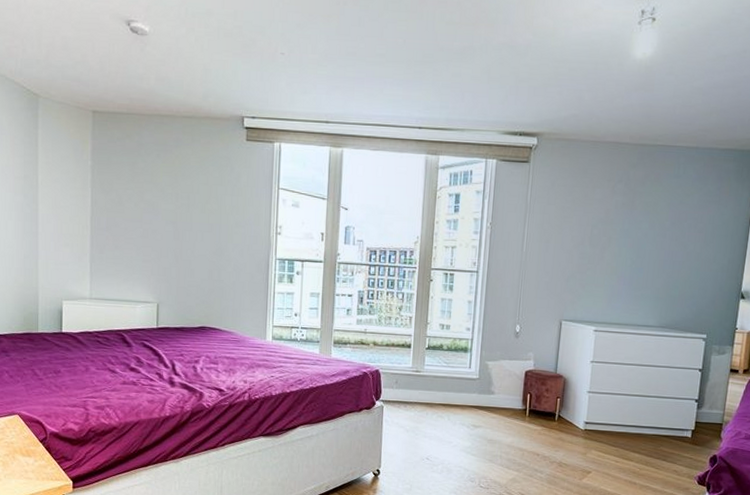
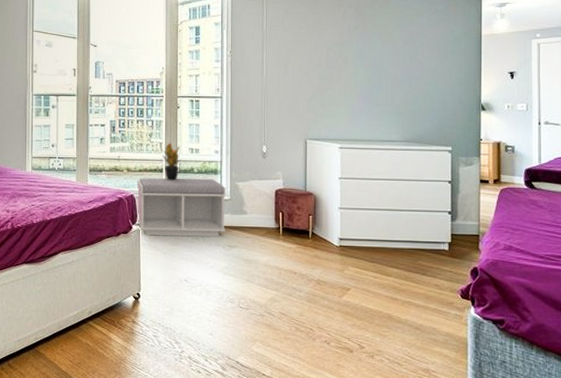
bench: none [381,353,476,416] -> present [137,178,226,237]
potted plant: none [410,317,433,357] -> present [161,143,183,181]

